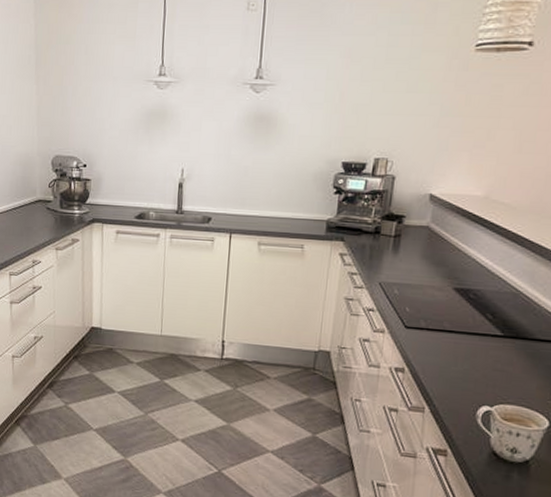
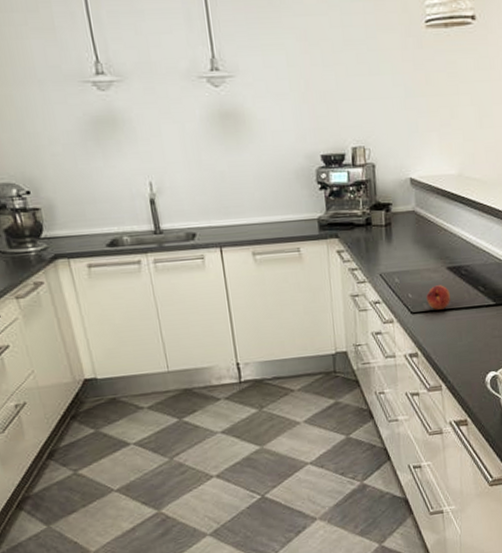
fruit: none [424,304,452,330] -> present [426,285,450,310]

